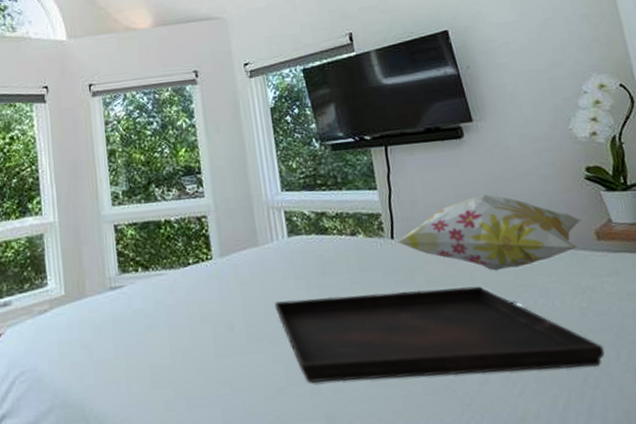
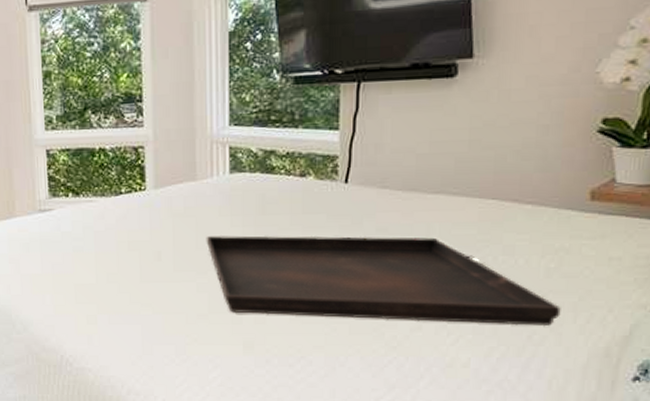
decorative pillow: present [395,194,582,271] -> none [348,142,579,224]

